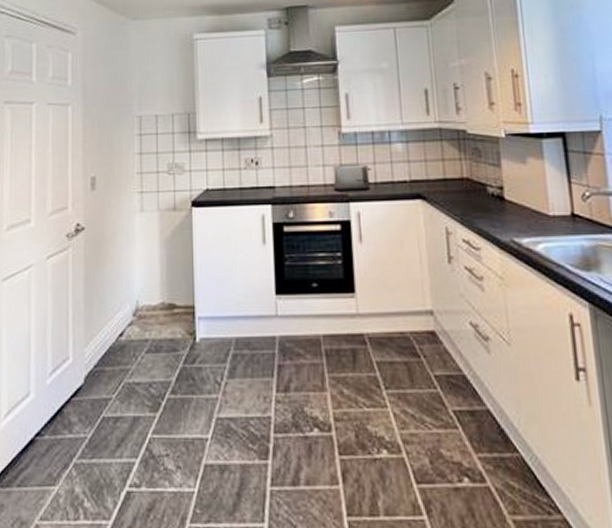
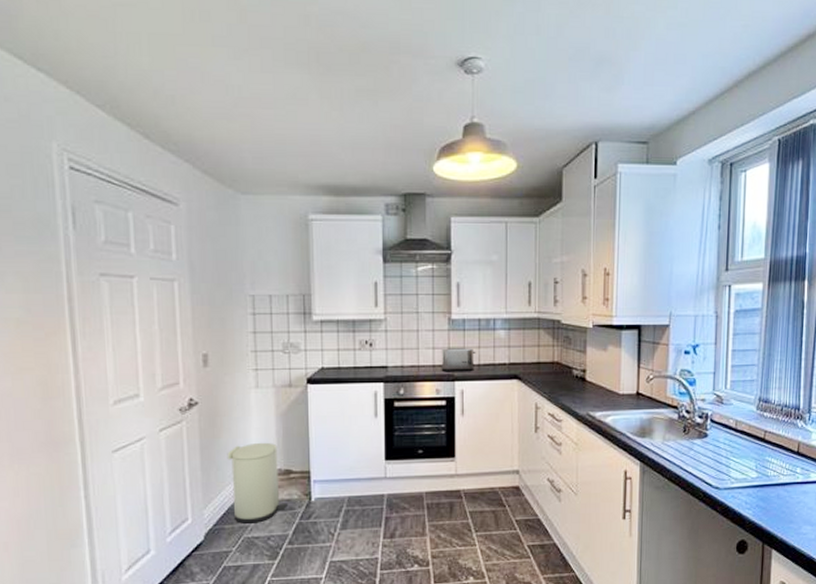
pedal bin: none [110,271,172,366] -> present [227,442,289,524]

